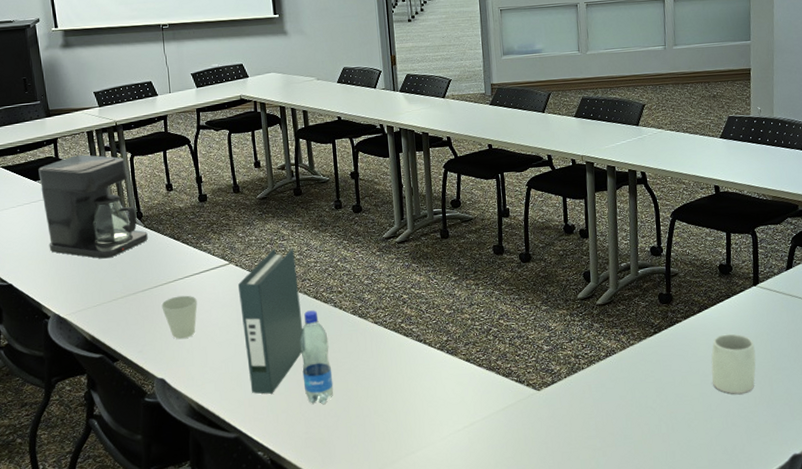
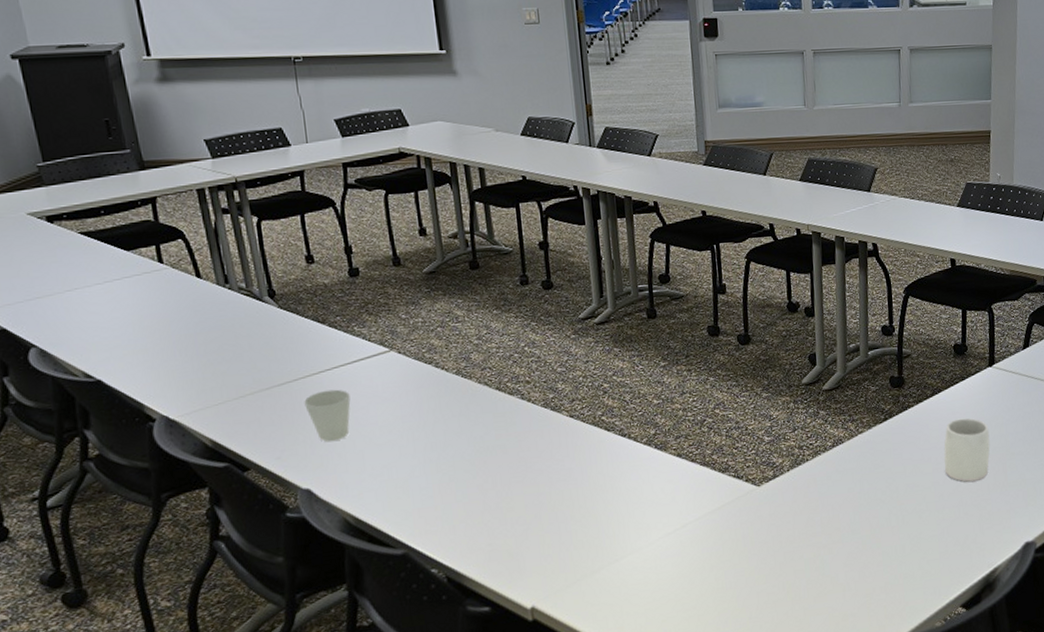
coffee maker: present [38,154,148,259] -> none [131,218,284,347]
binder: present [238,247,303,394] -> none [402,331,484,503]
bottle: present [299,310,334,404] -> none [479,403,522,511]

